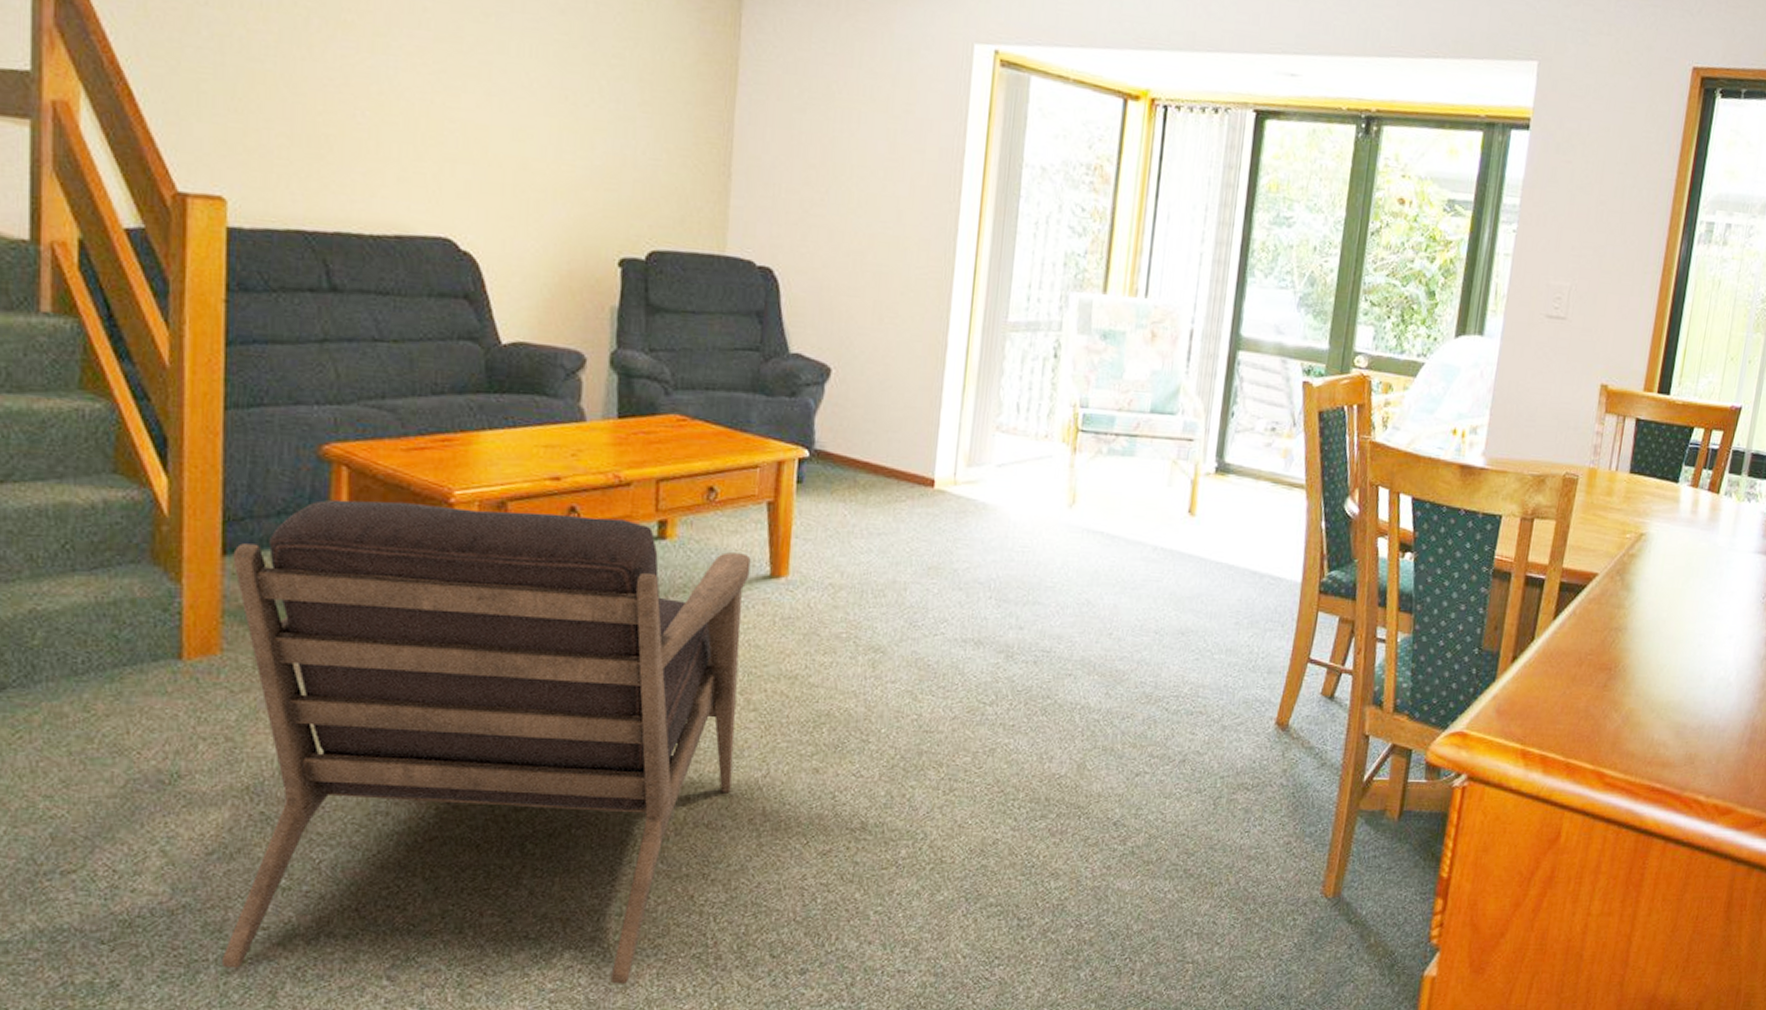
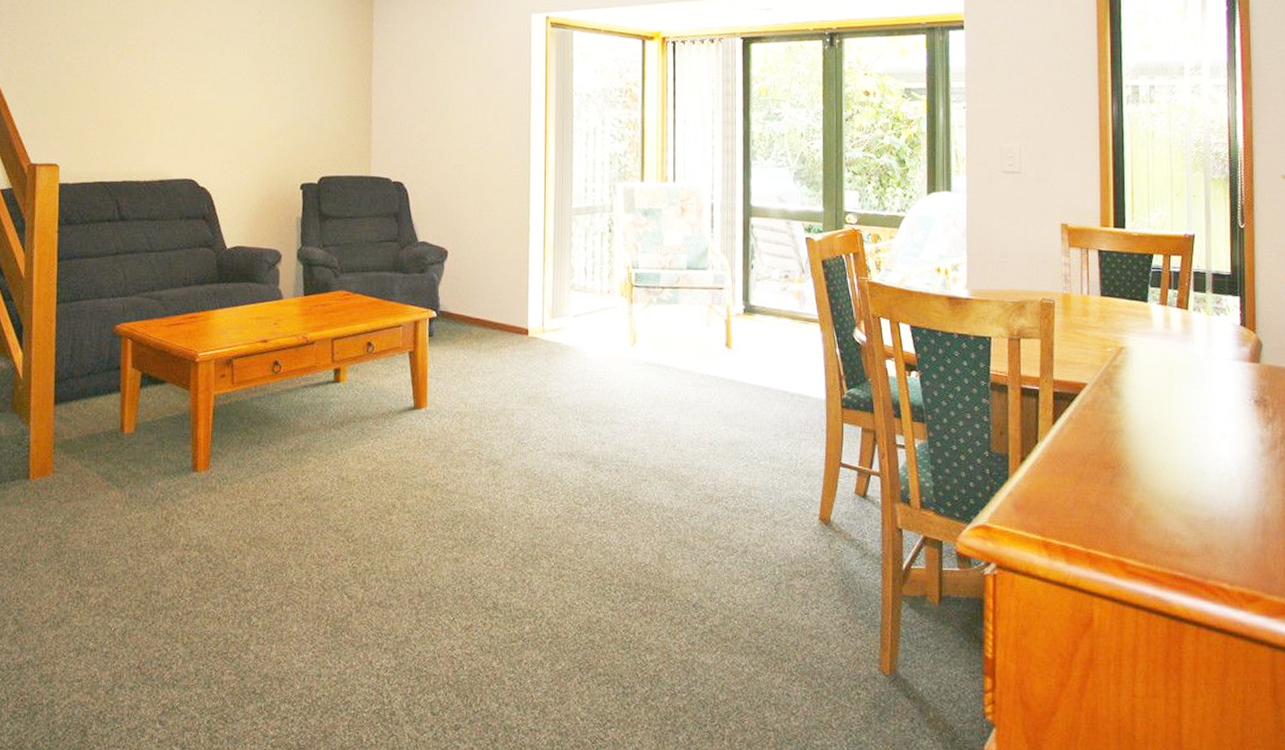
armchair: present [221,499,751,984] -> none [51,362,400,733]

